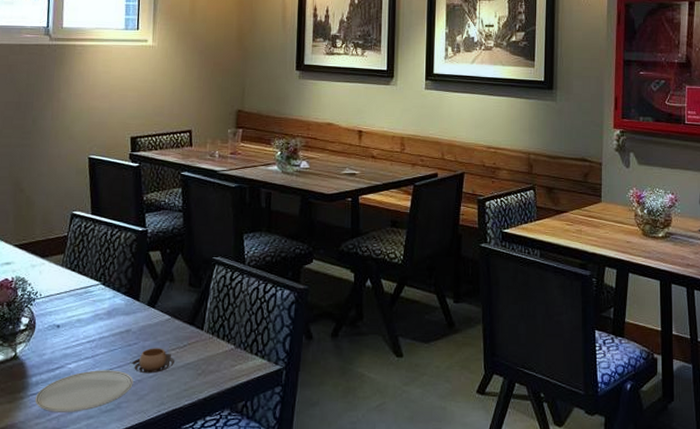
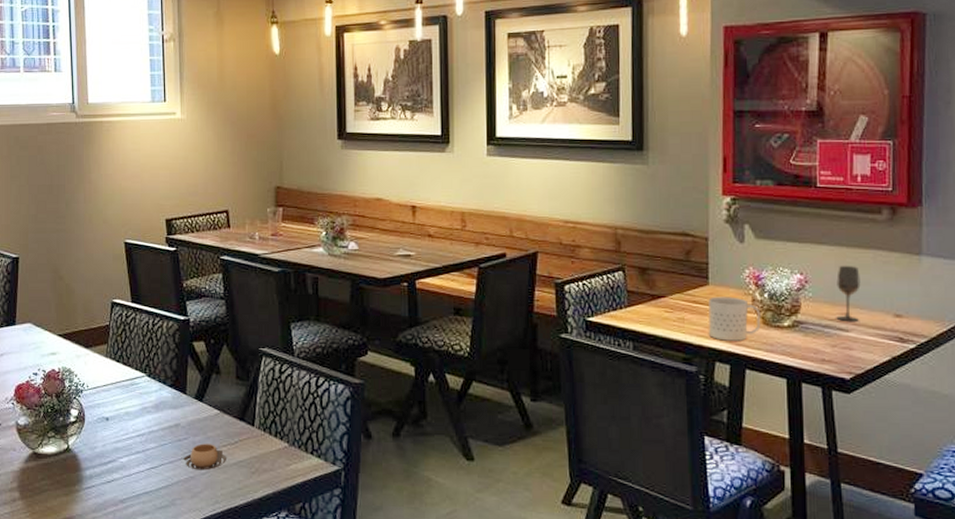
plate: present [34,370,133,412] -> none [90,465,186,508]
mug: none [600,212,641,249] -> present [708,296,761,341]

